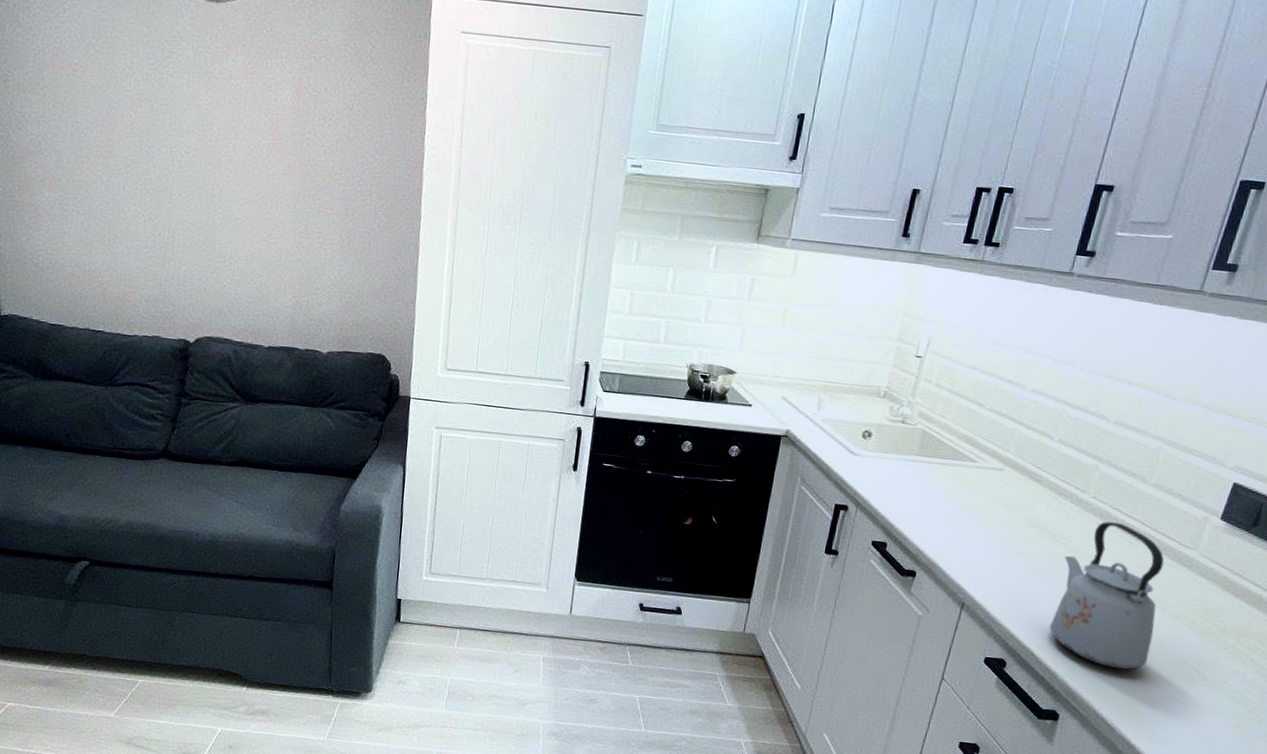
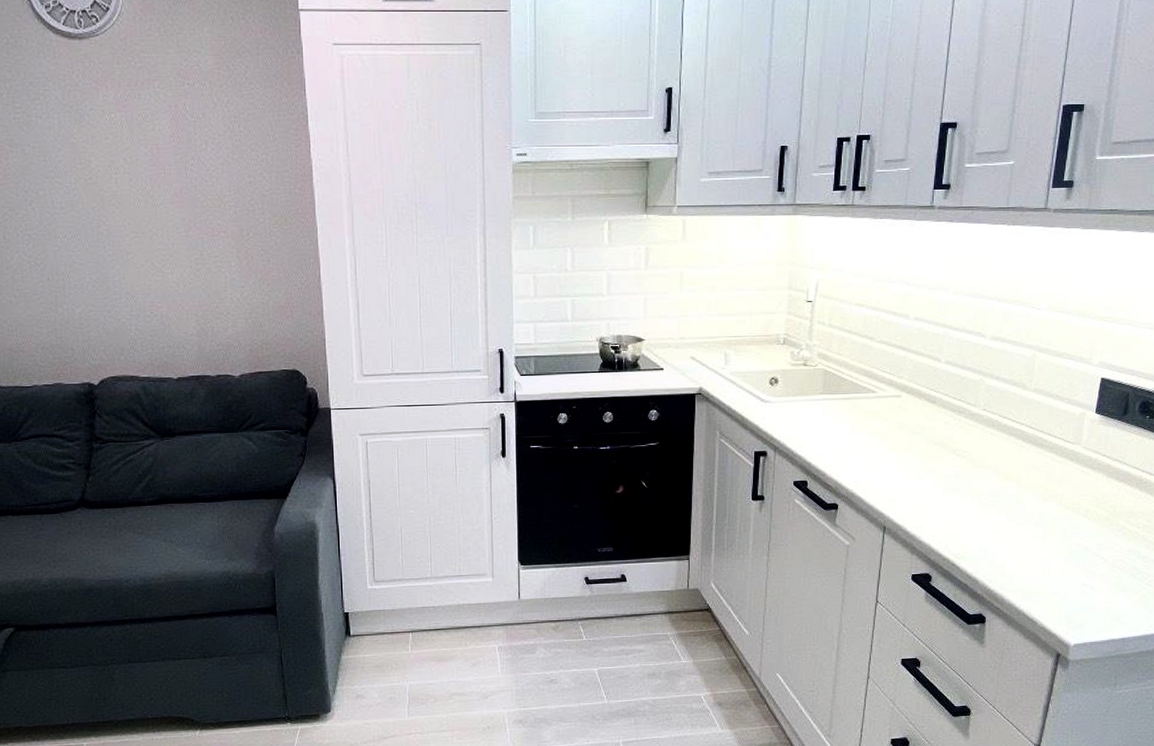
kettle: present [1049,521,1164,670] -> none [964,430,1055,565]

